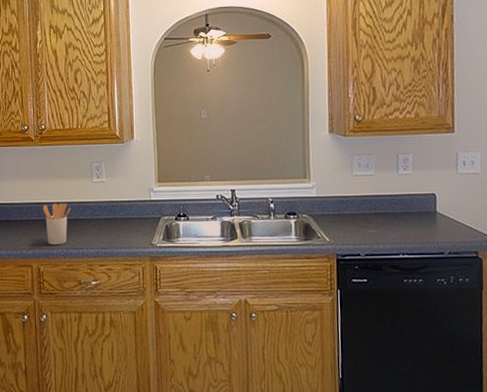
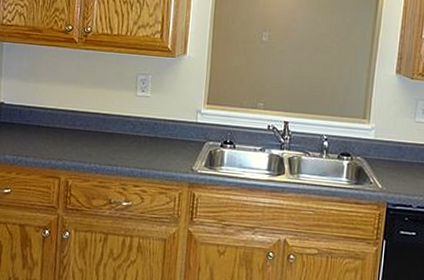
utensil holder: present [43,203,72,246] -> none [79,113,110,159]

